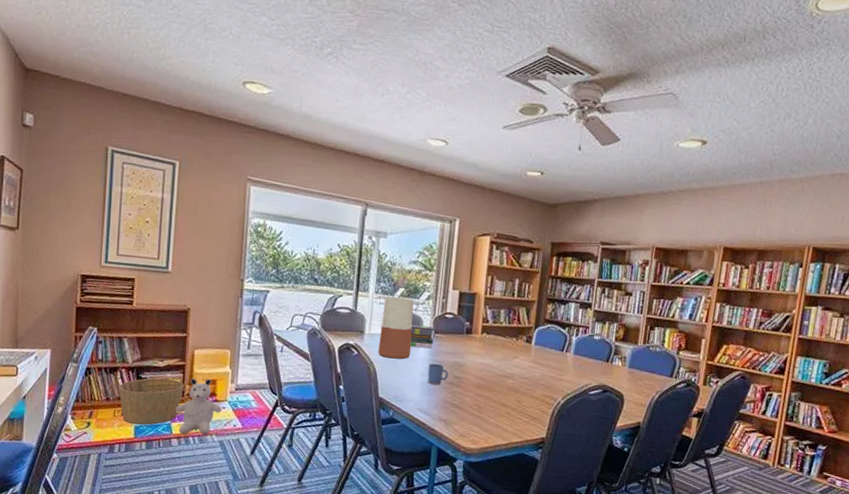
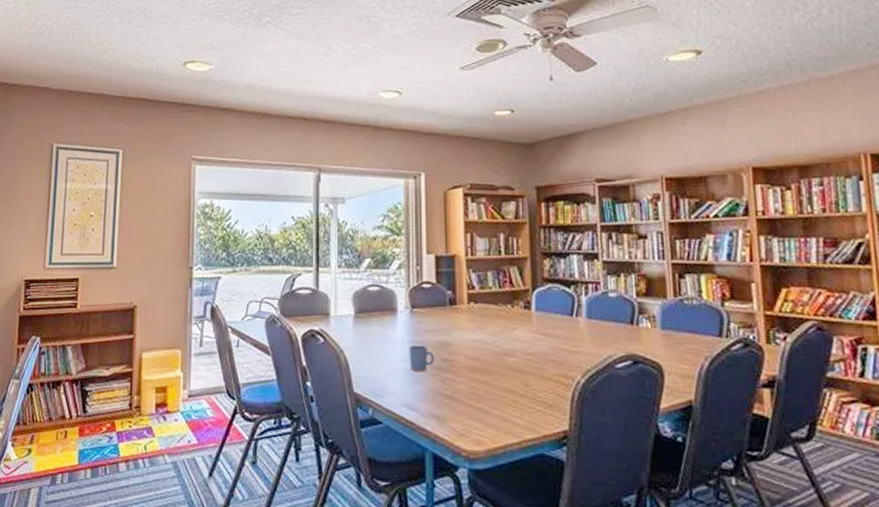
basket: present [118,378,185,425] -> none [61,390,133,448]
stuffed animal: present [175,378,222,435] -> none [123,387,174,457]
vase: present [378,296,414,359] -> none [348,269,386,344]
books: present [409,325,435,349] -> none [383,300,411,328]

